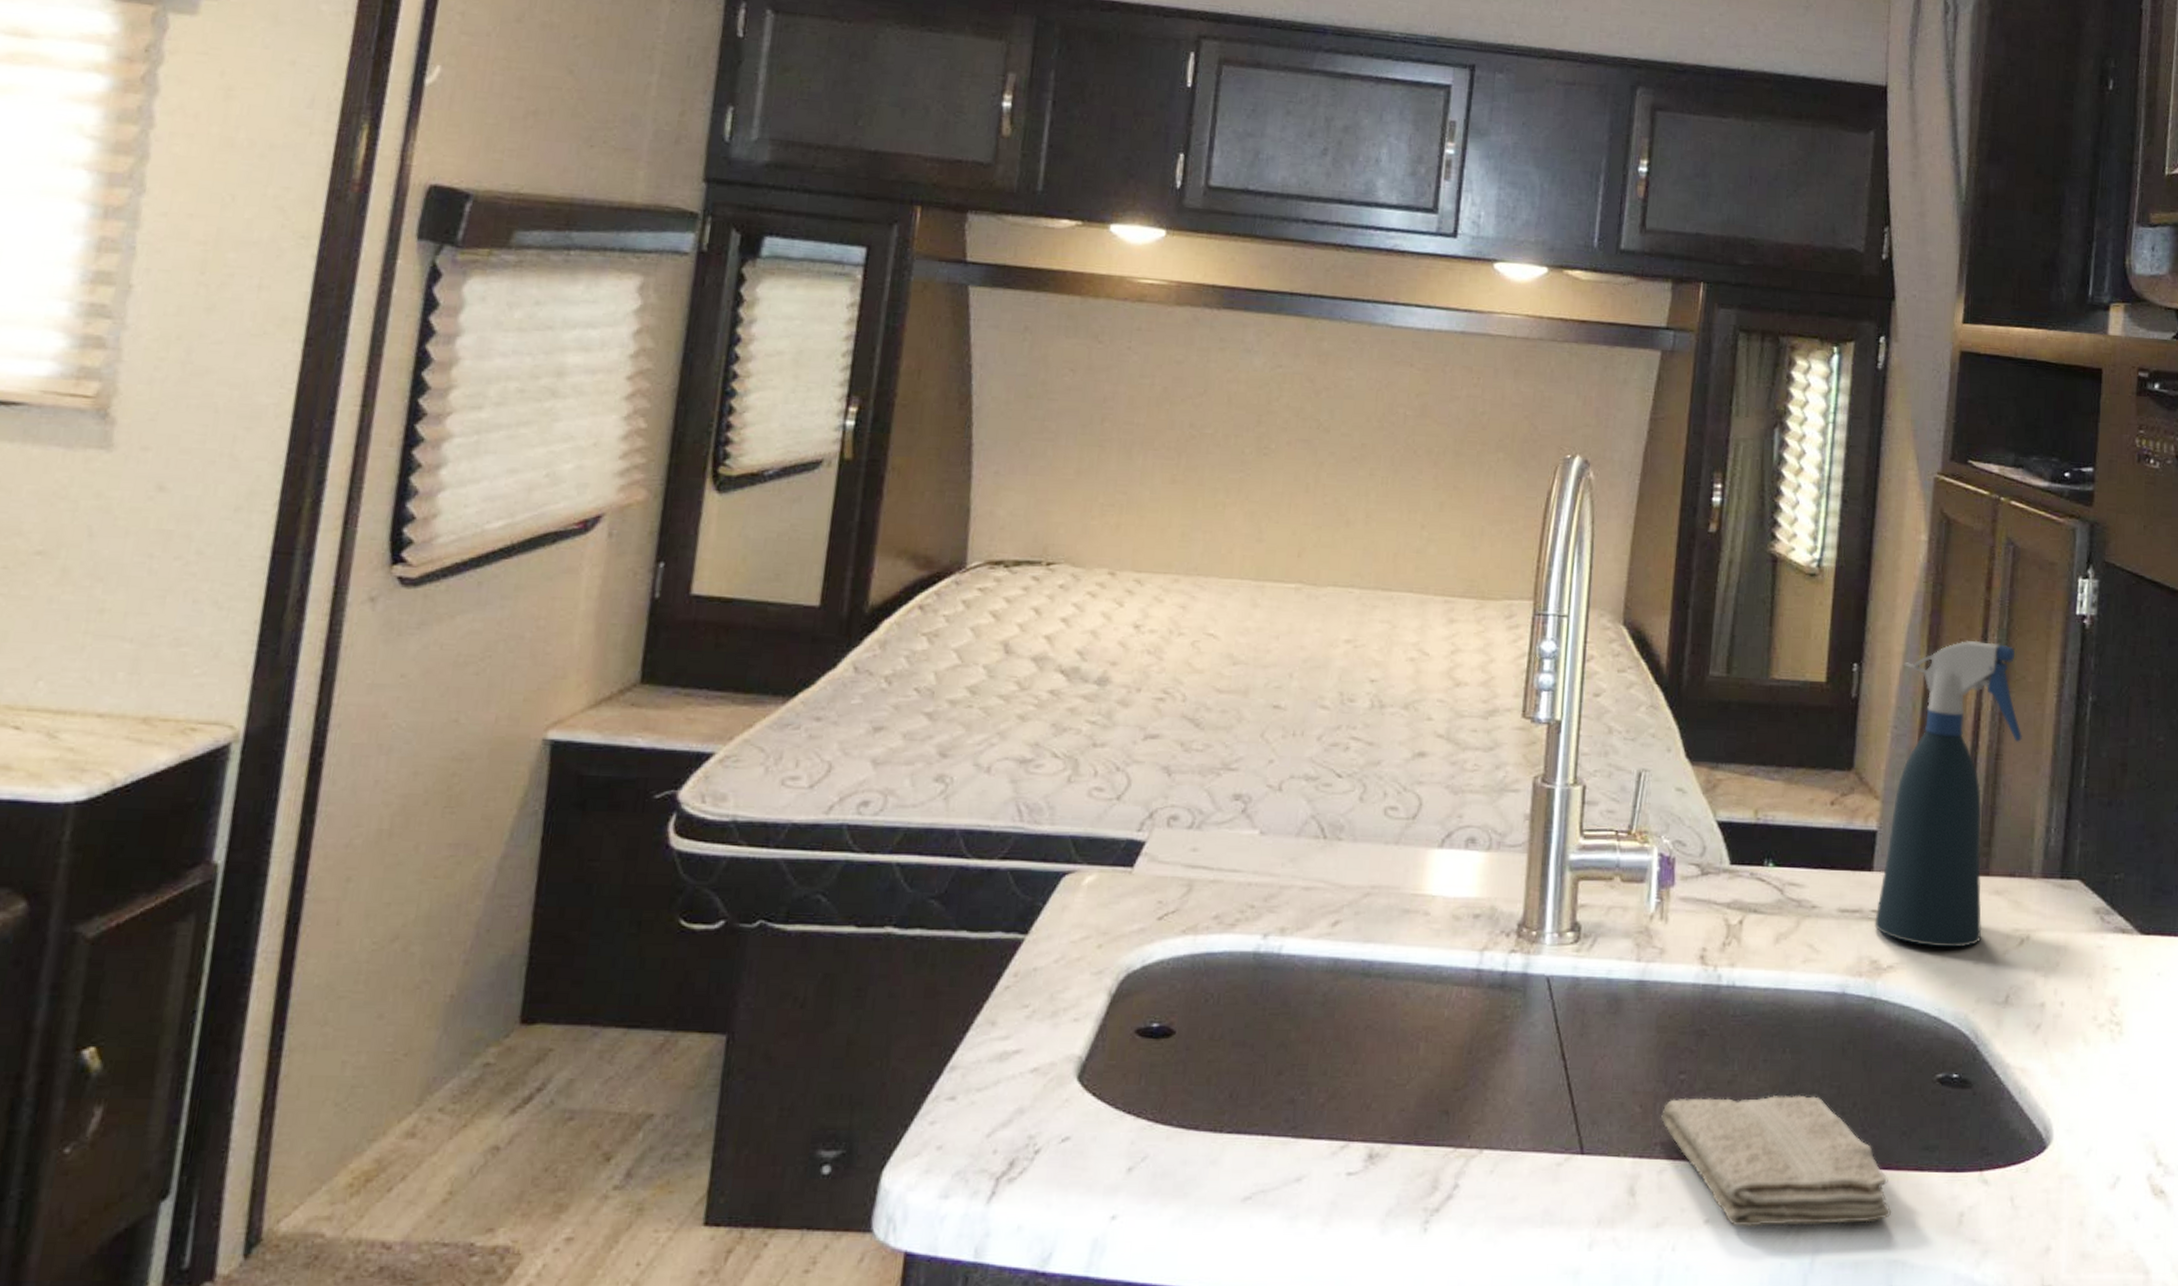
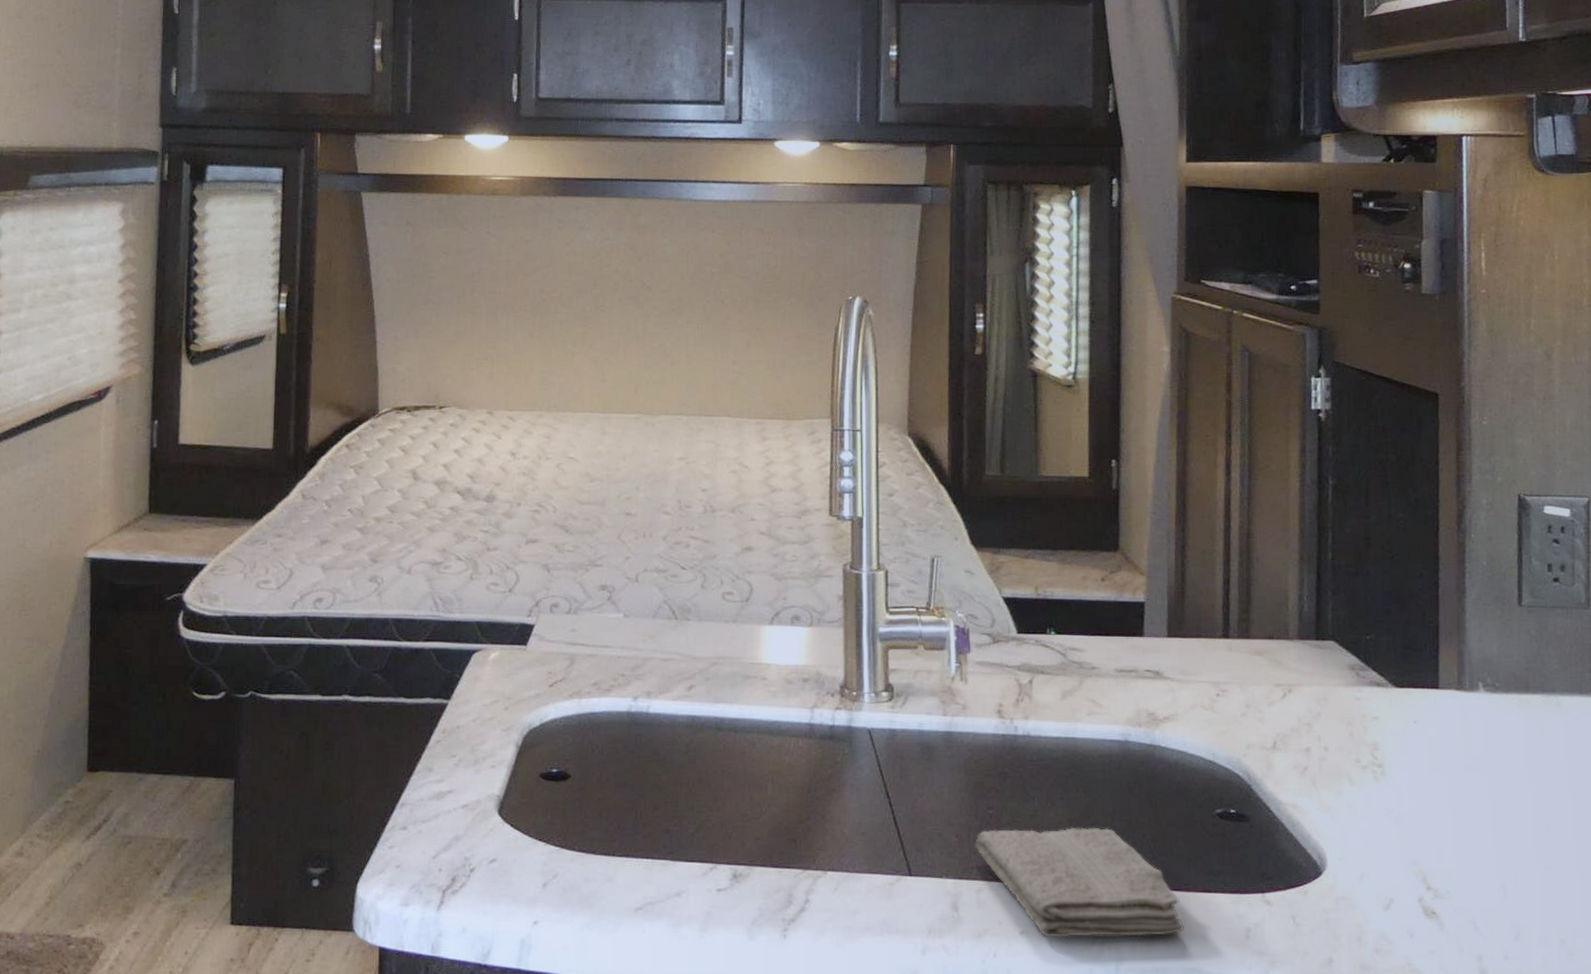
spray bottle: present [1874,640,2022,948] -> none [1149,435,1270,701]

